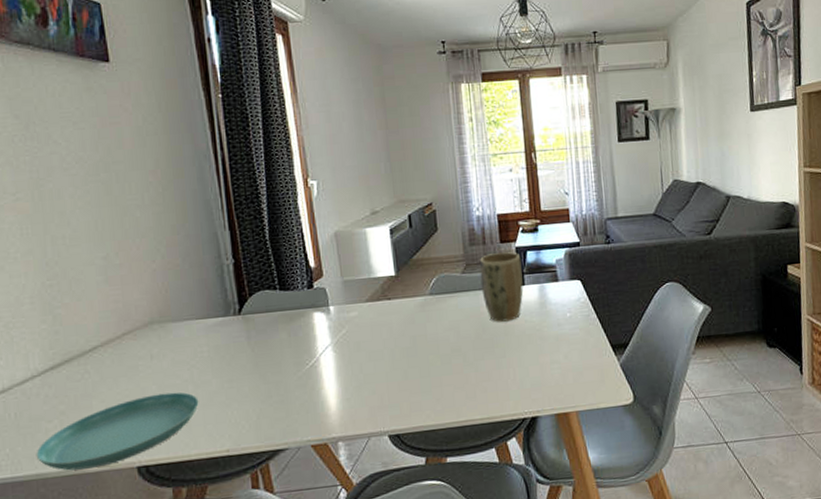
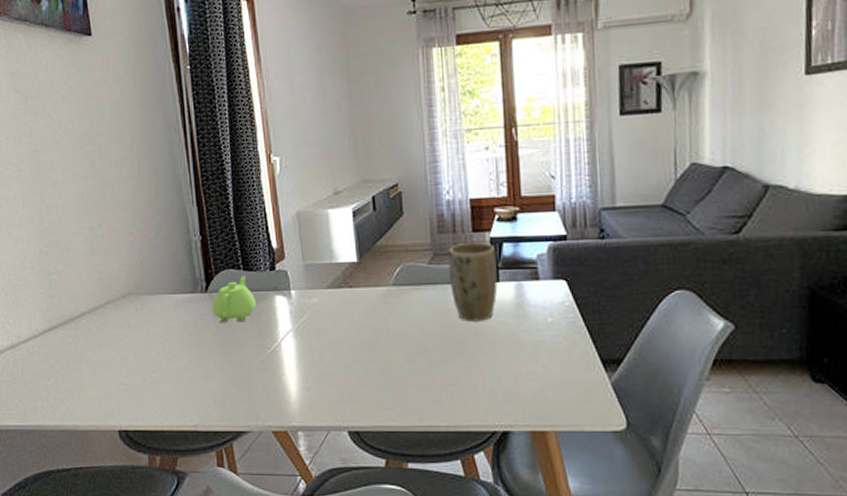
saucer: present [36,392,199,471] -> none [38,363,170,426]
teapot: none [245,295,294,344] -> present [211,275,257,323]

